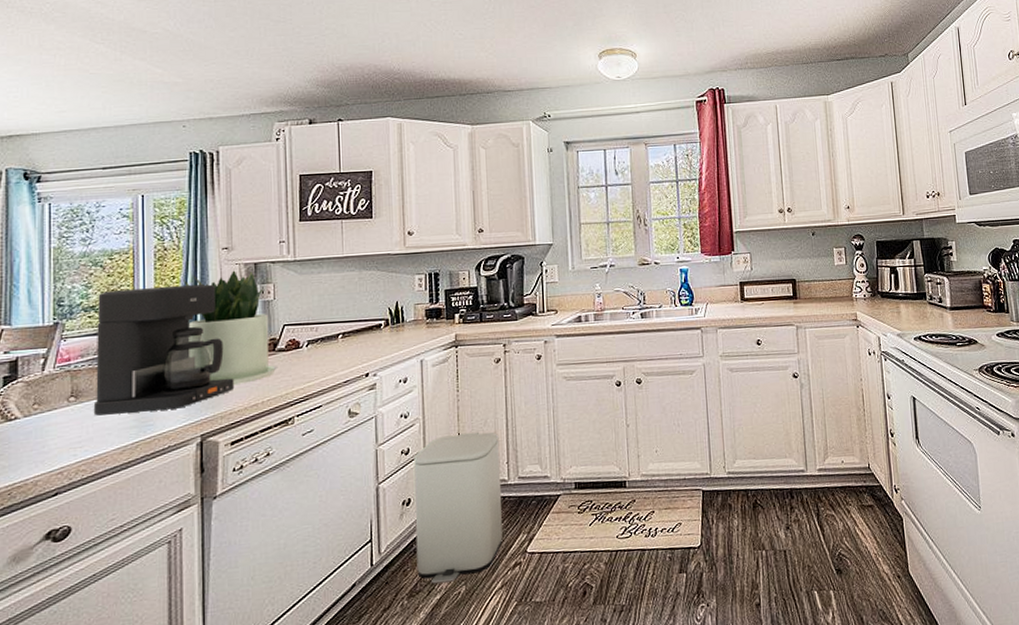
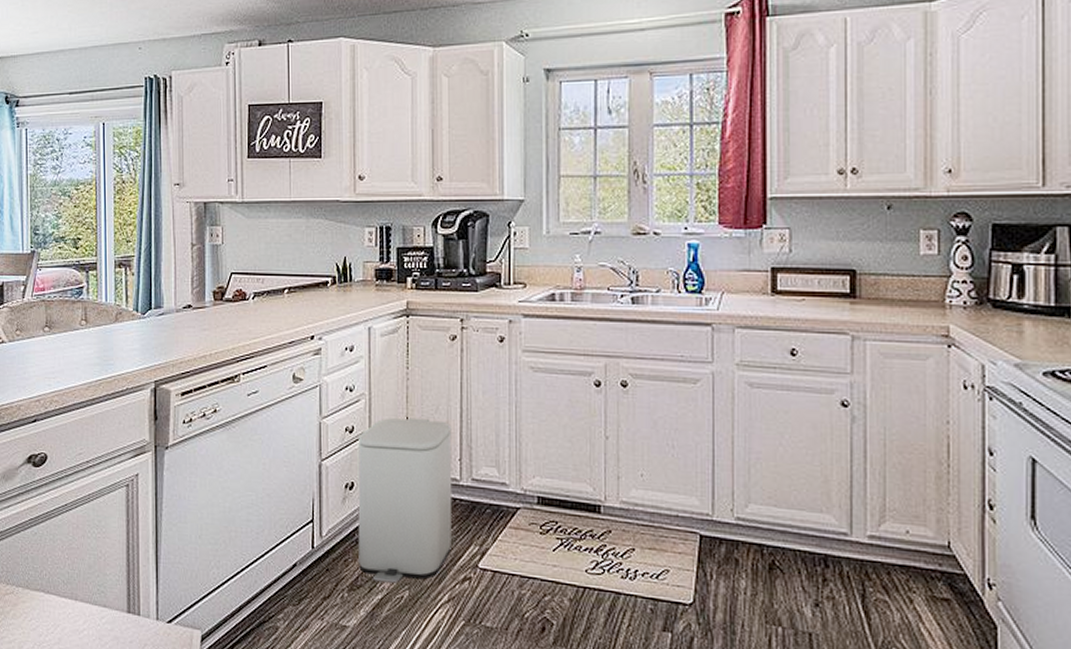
coffee maker: present [93,284,235,416] -> none [64,222,185,351]
planter: present [183,270,277,384] -> none [139,209,225,332]

